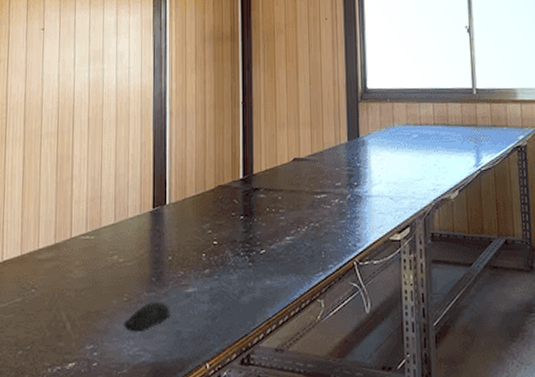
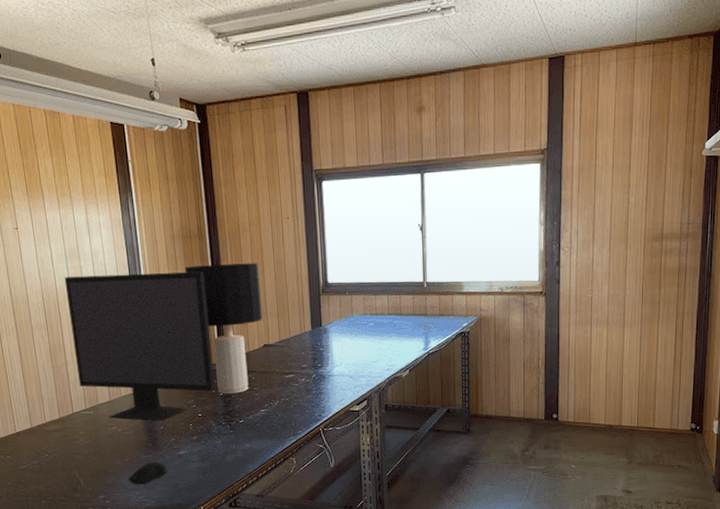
monitor: none [83,75,236,250] -> present [64,271,216,421]
desk lamp: none [213,66,293,217] -> present [184,263,262,394]

